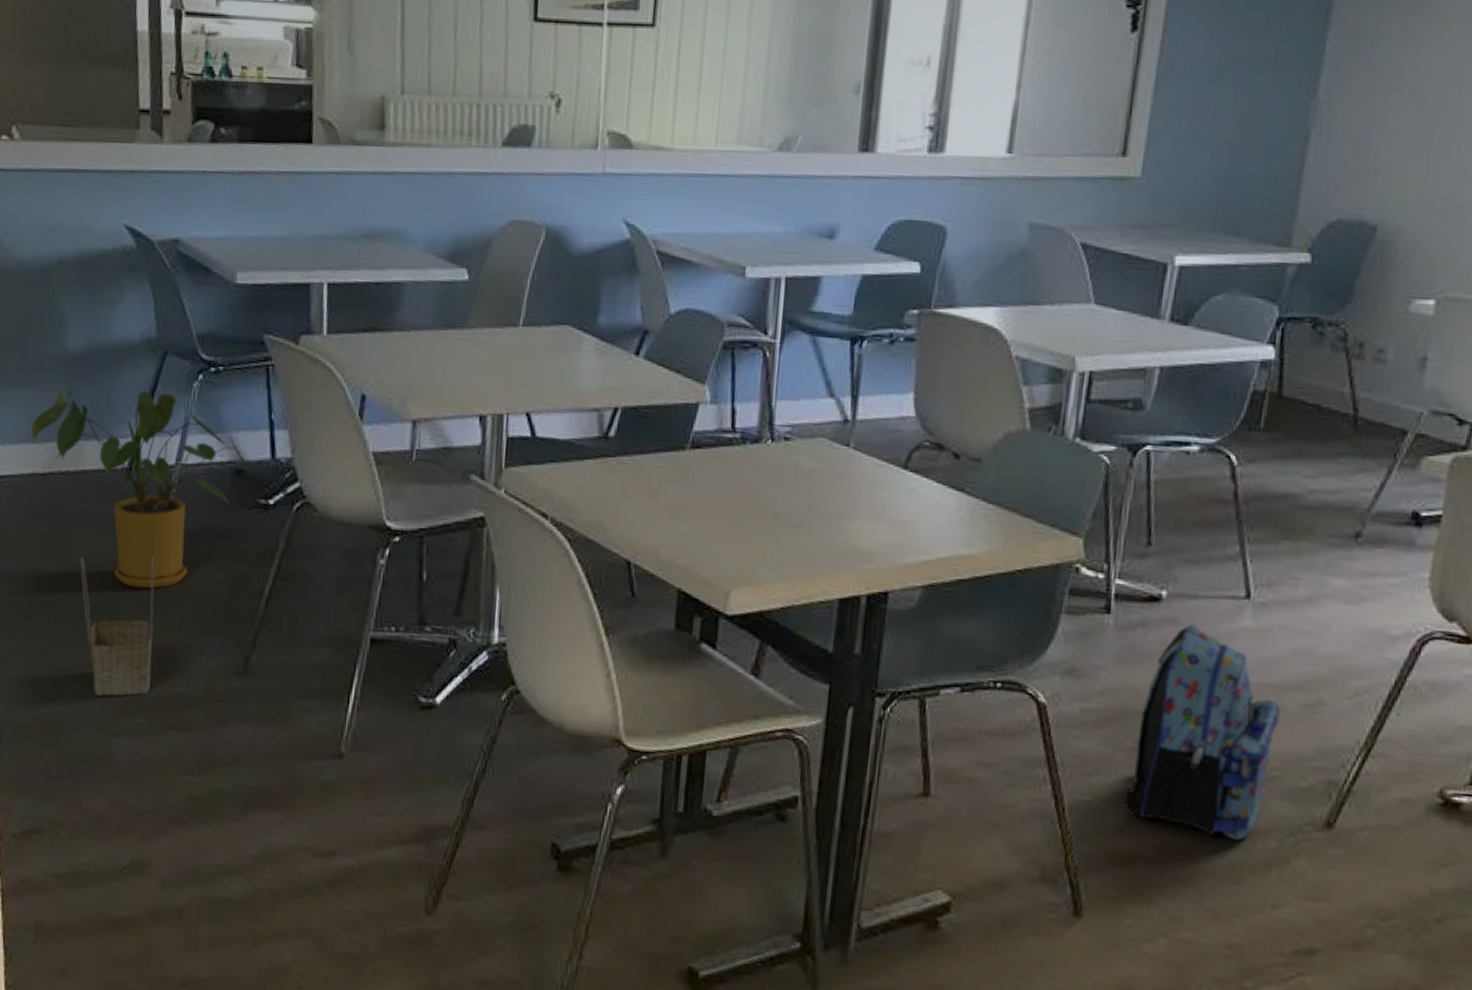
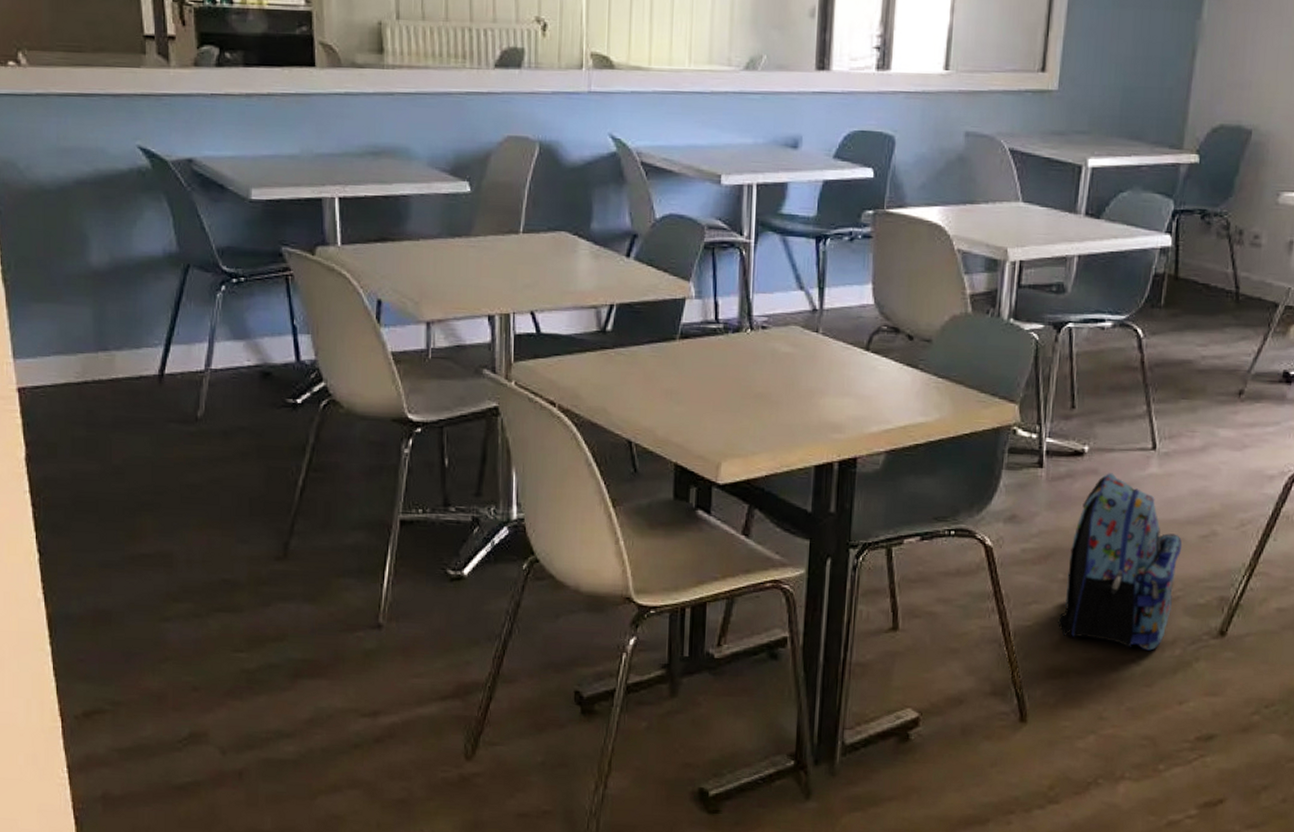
house plant: present [30,389,247,589] -> none [61,302,273,486]
basket: present [79,555,154,696] -> none [119,455,197,586]

